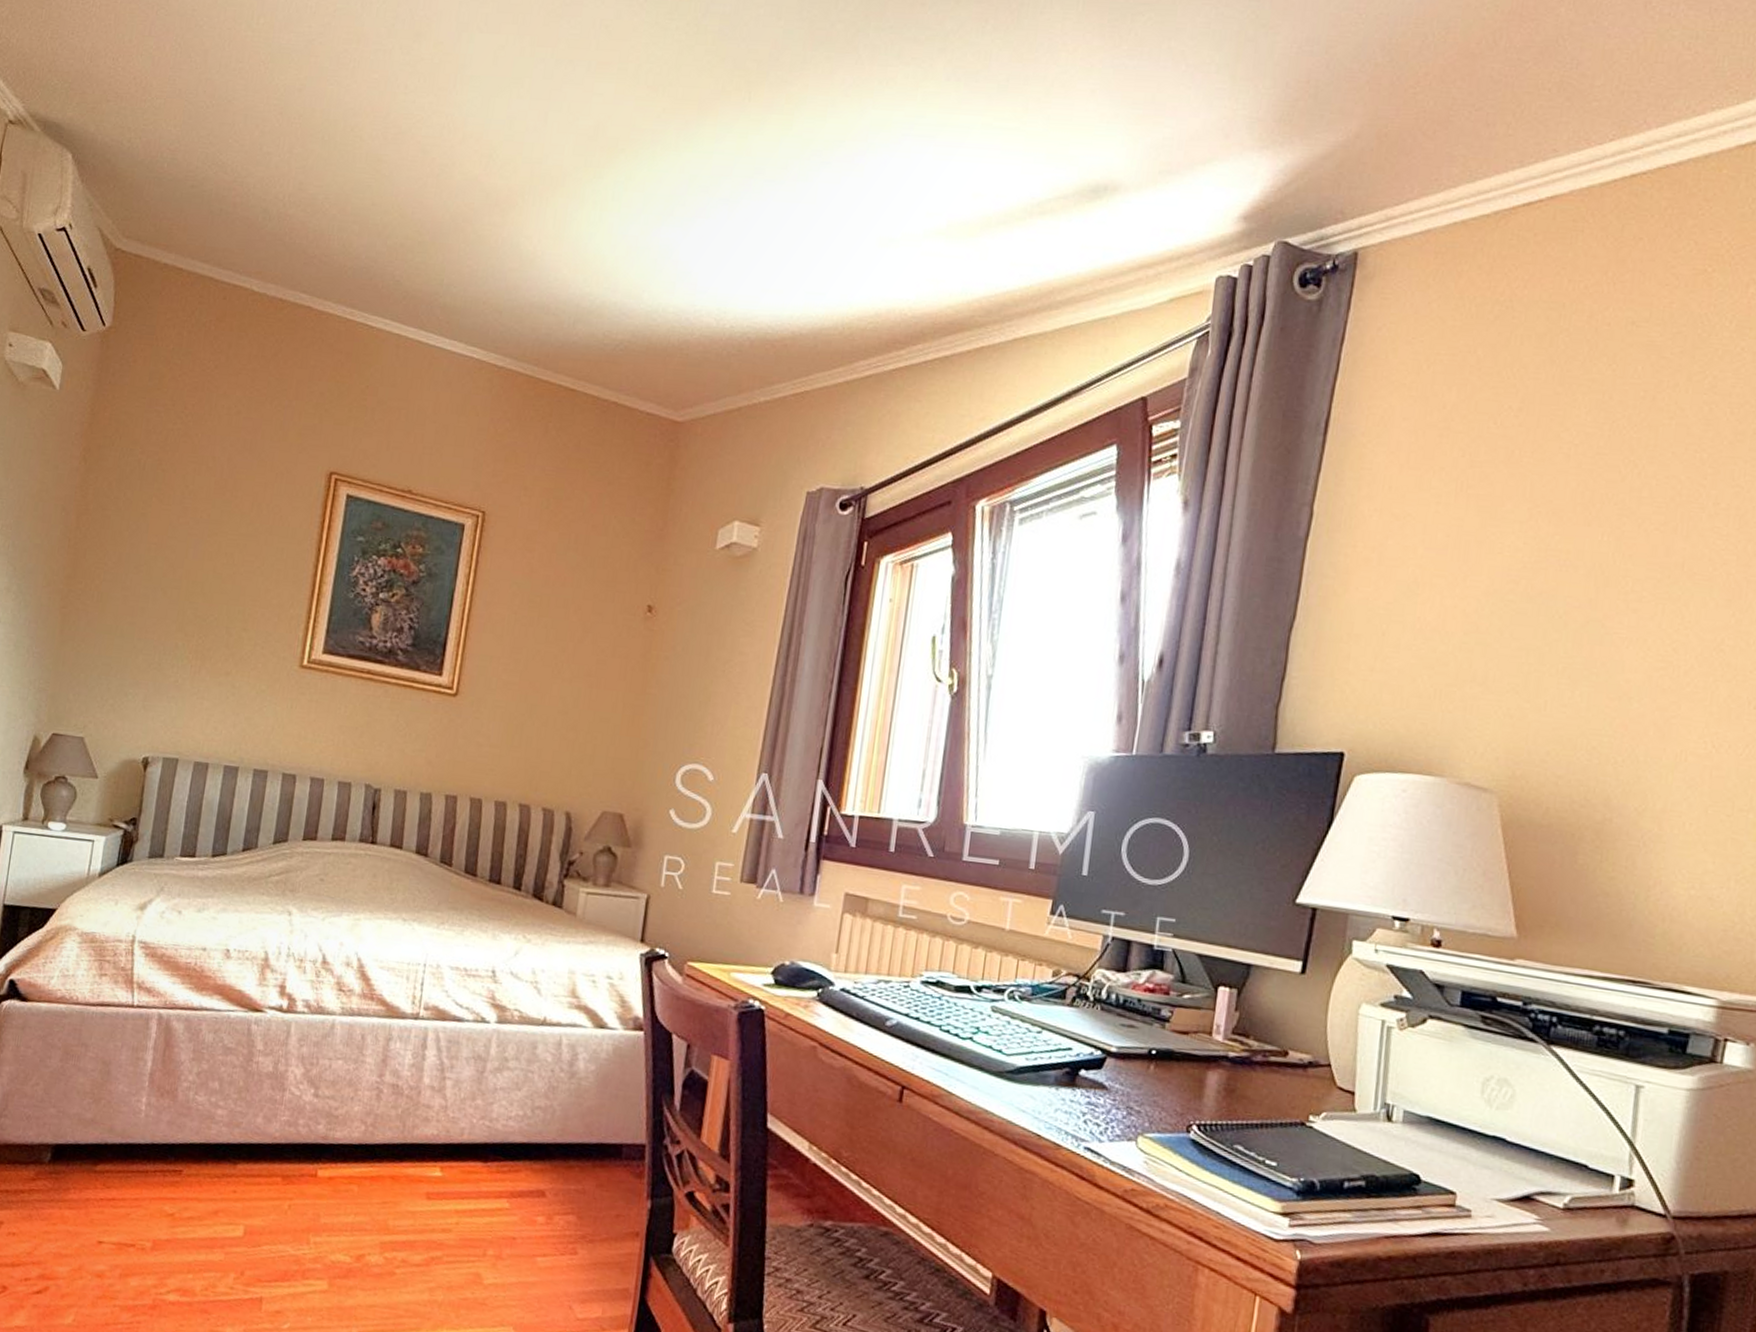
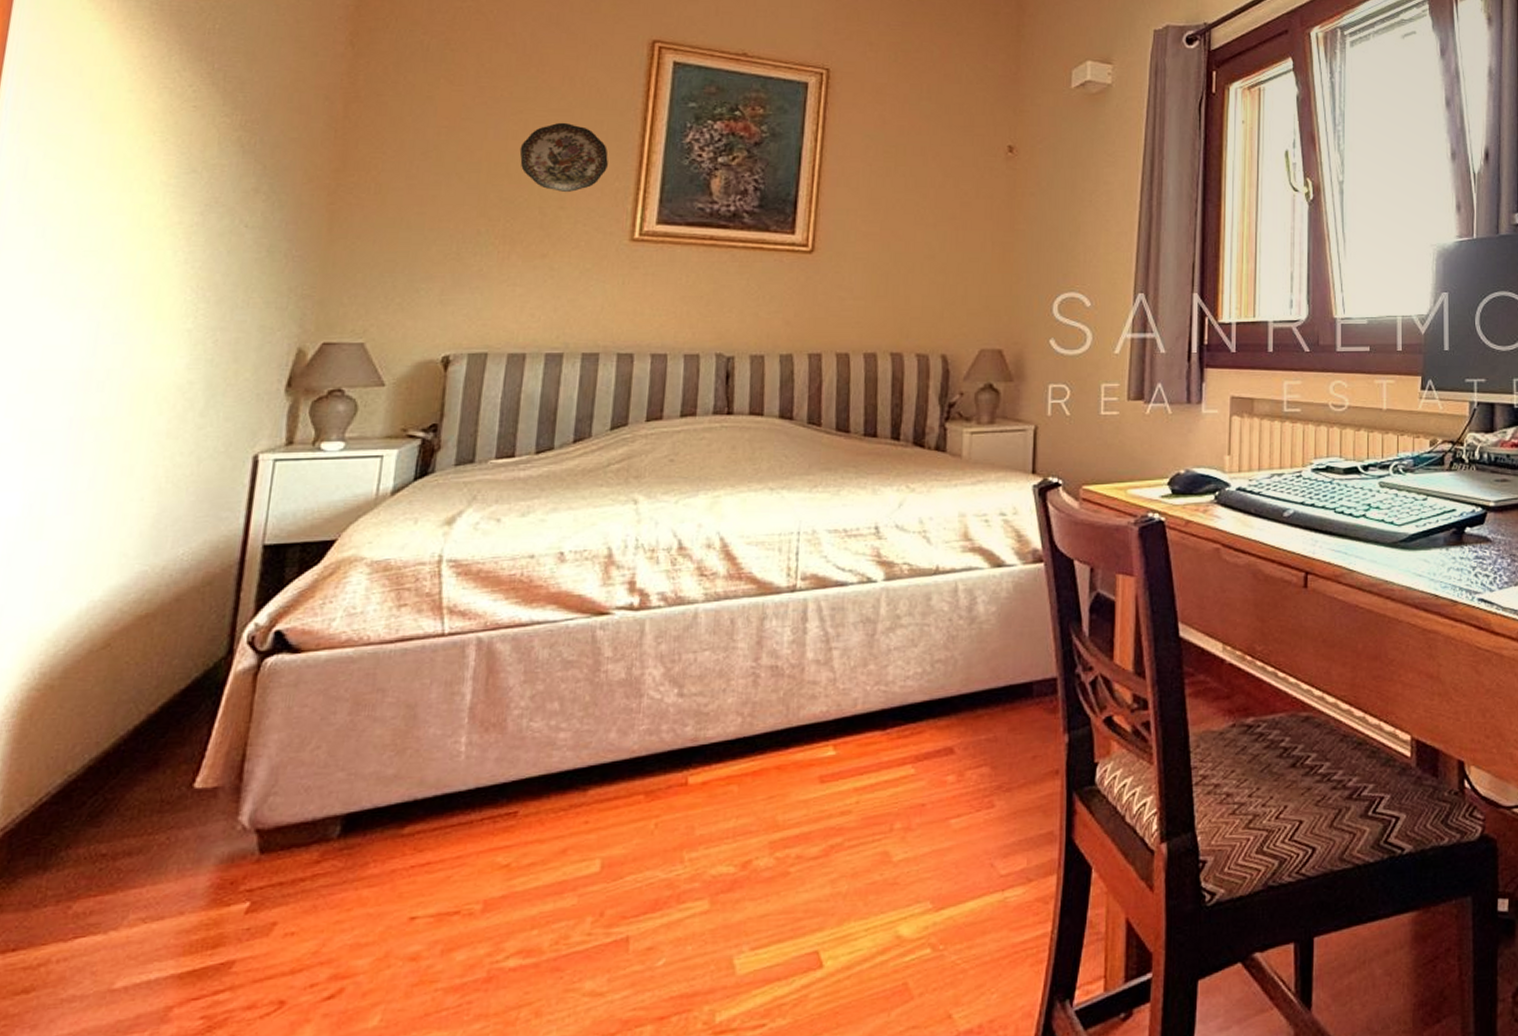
decorative plate: none [213,547,286,615] -> present [519,122,608,192]

